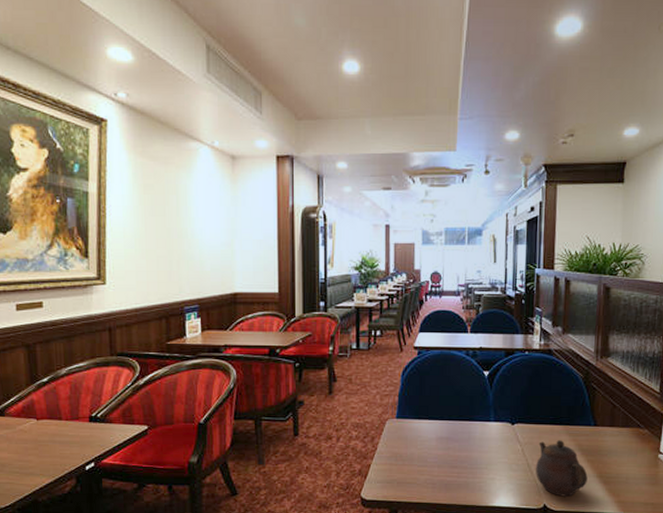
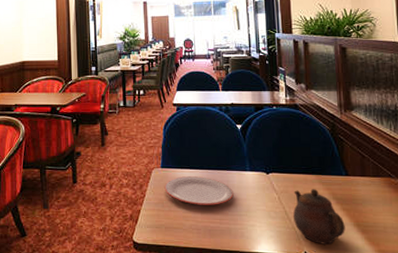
plate: none [399,426,475,458] -> present [164,175,234,205]

